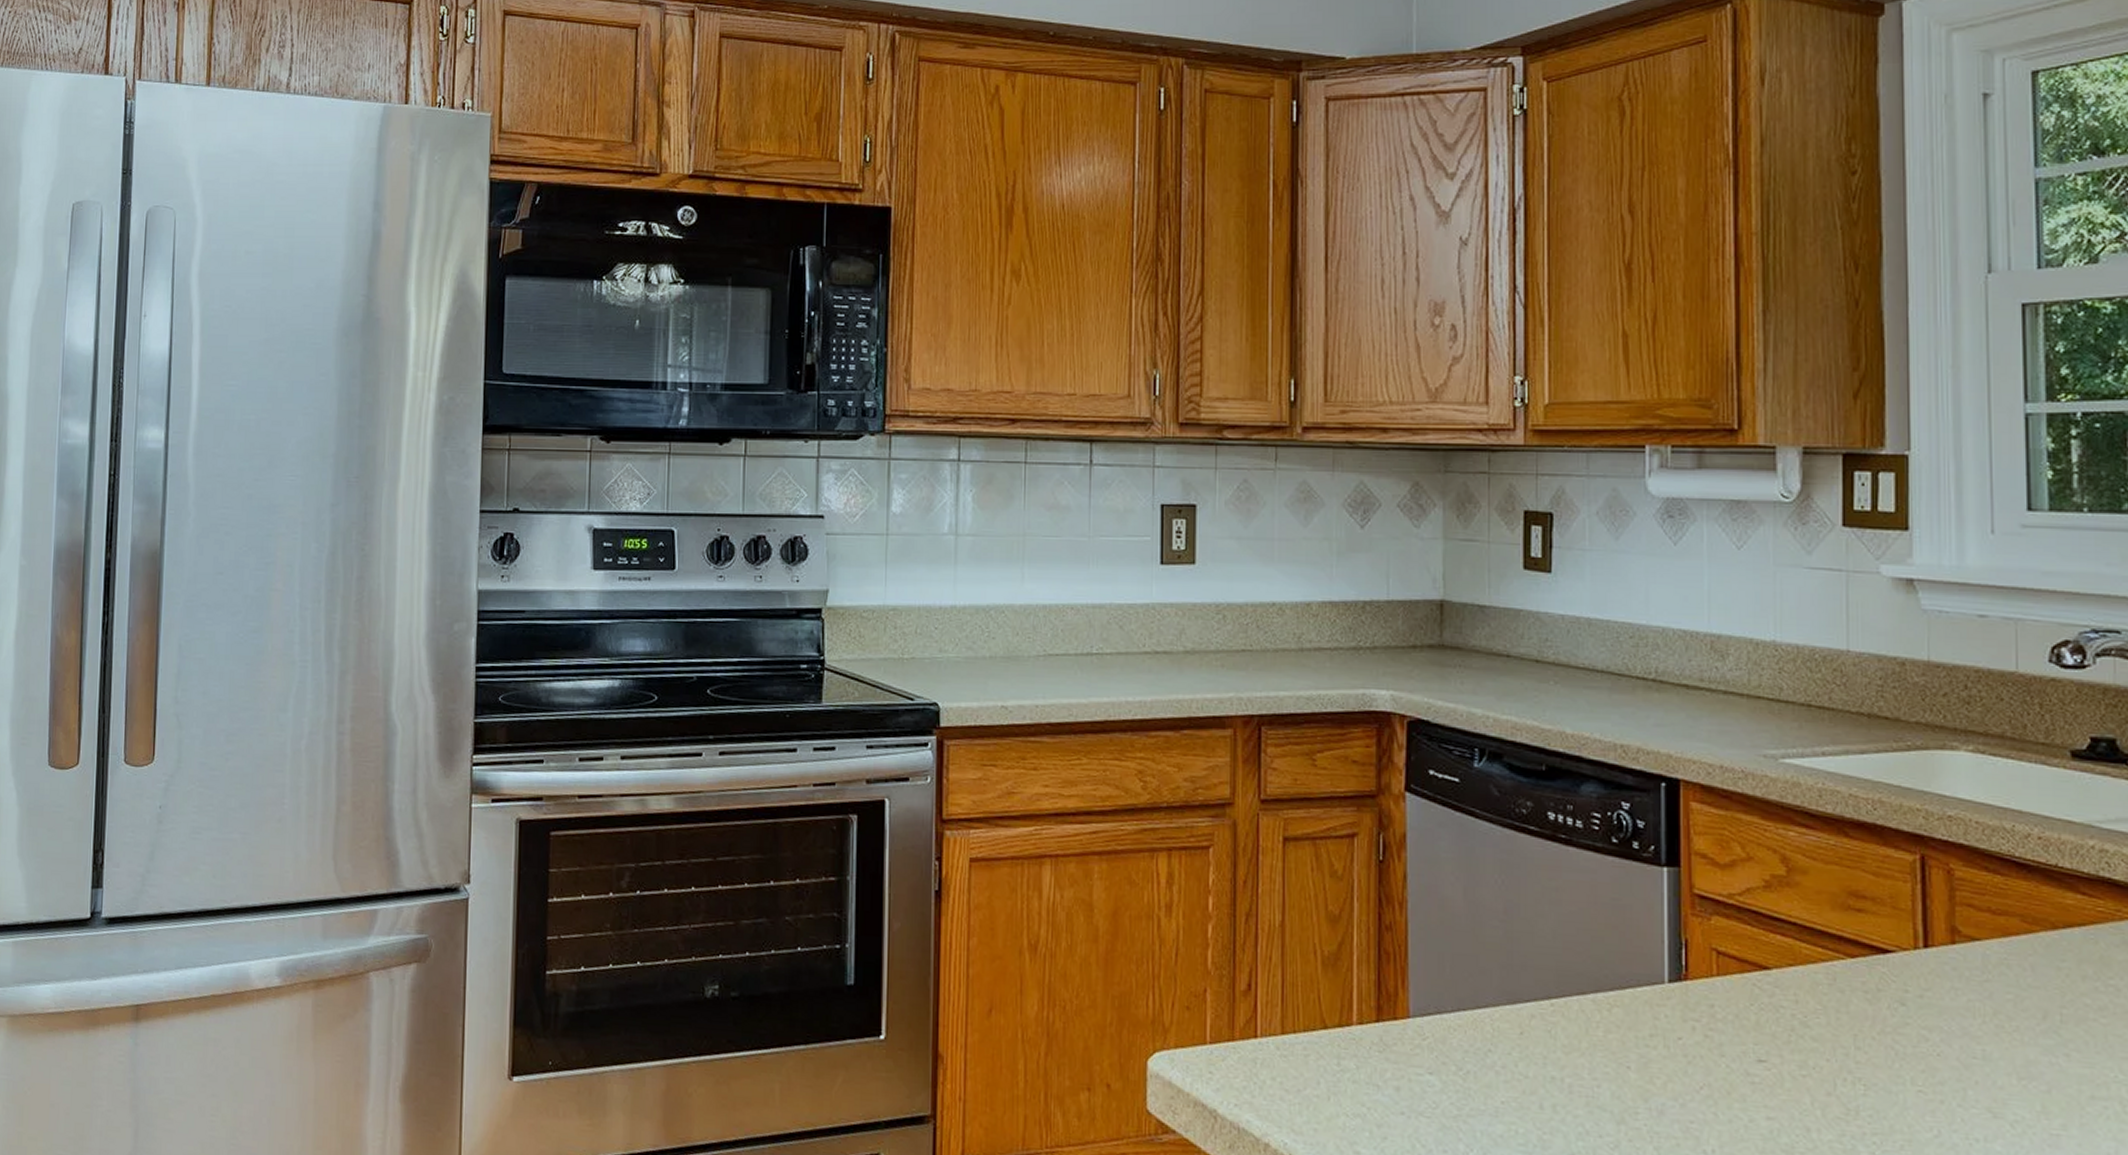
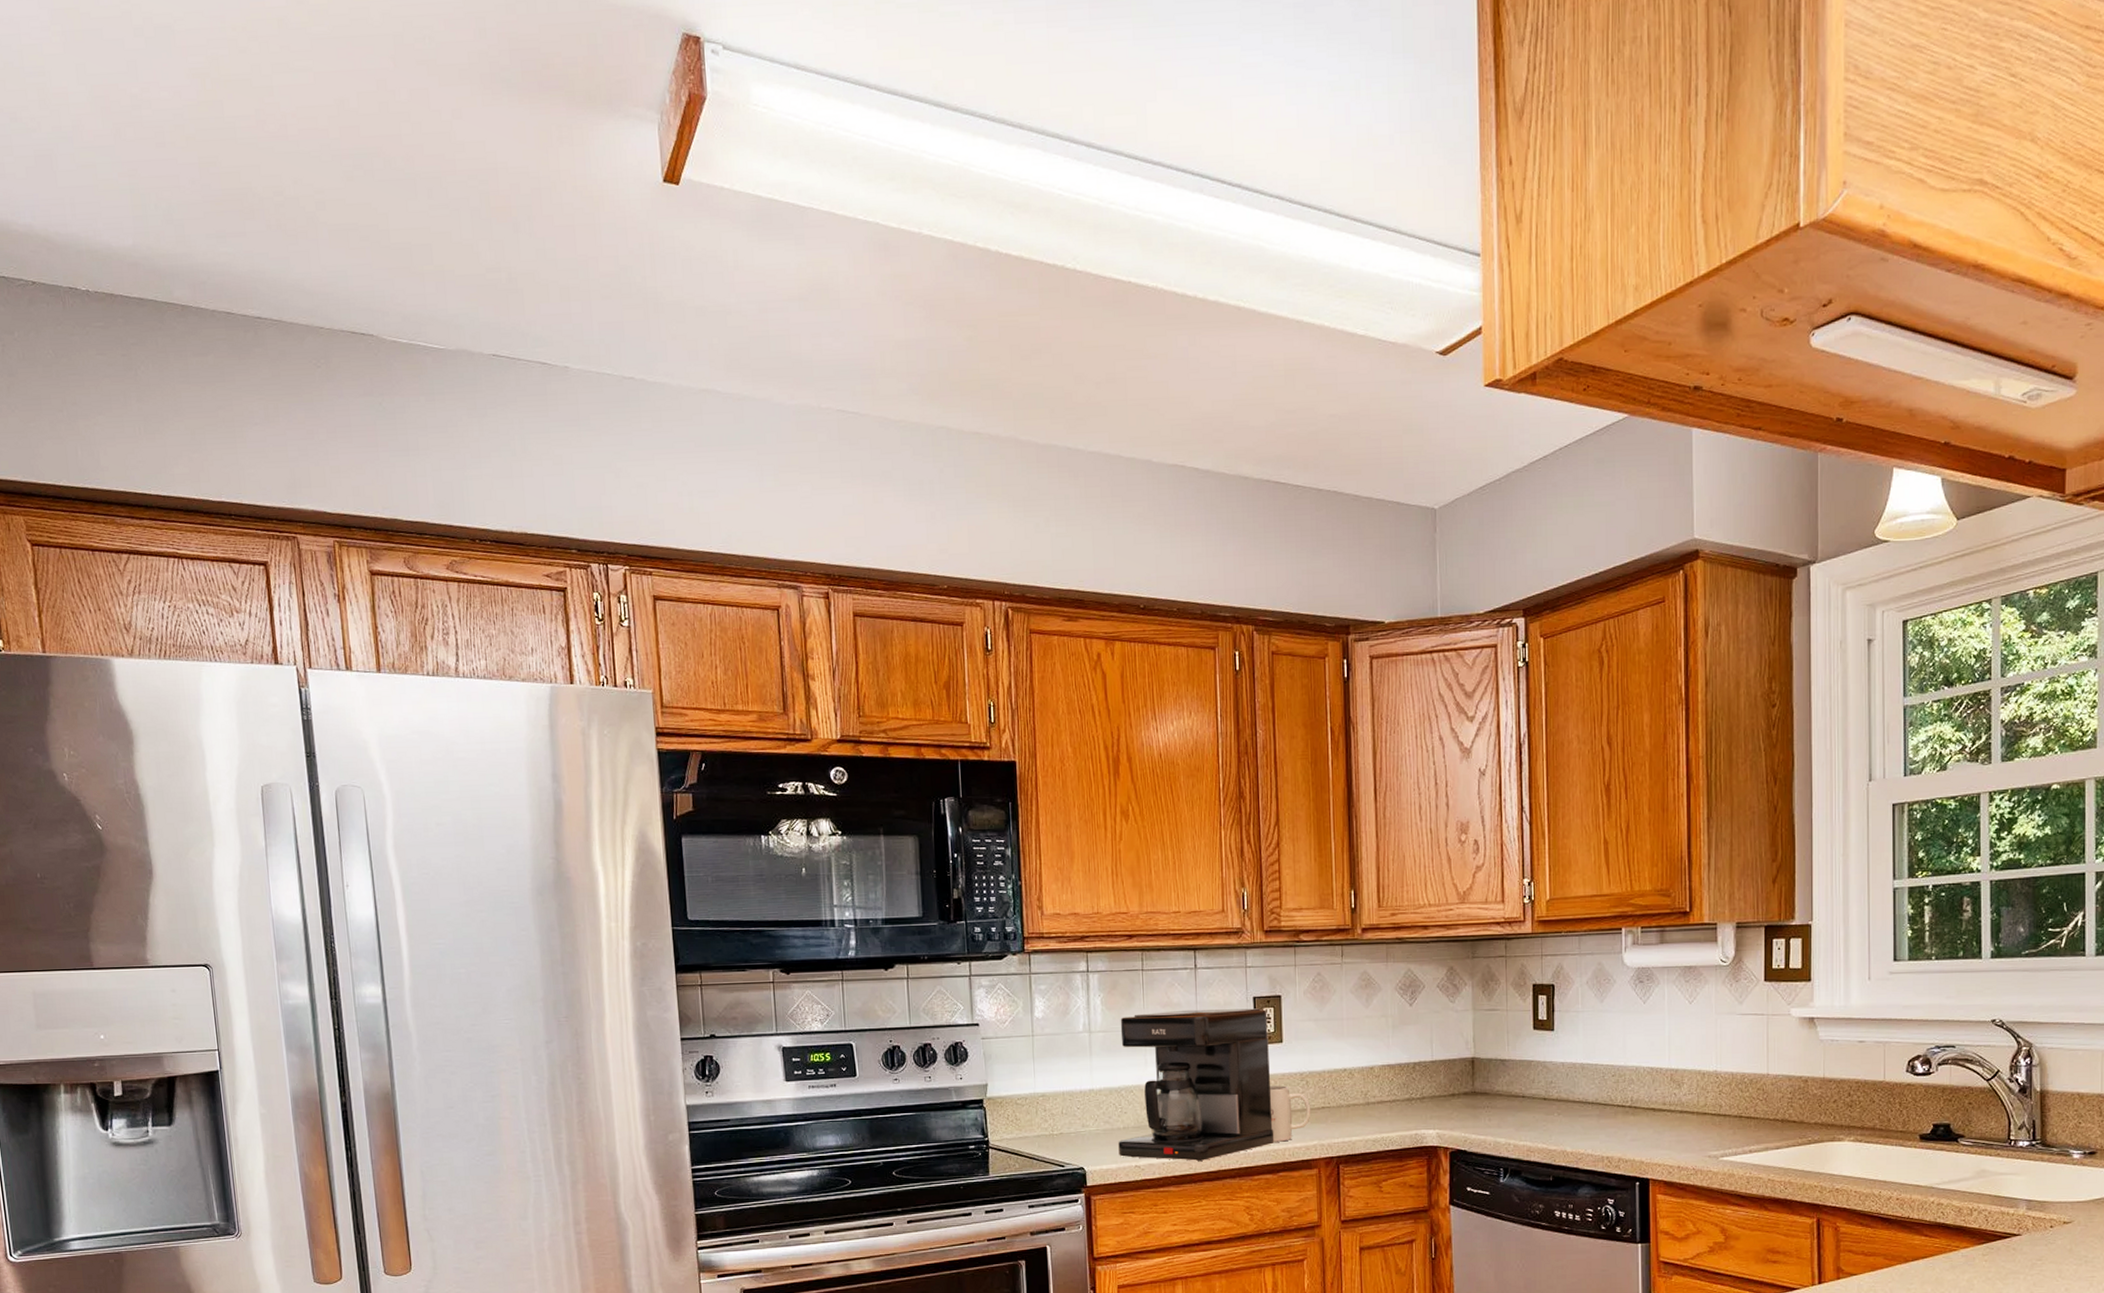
coffee maker: none [982,514,1179,707] -> present [1118,1008,1275,1161]
mug: none [1176,618,1228,691] -> present [1270,1085,1311,1142]

